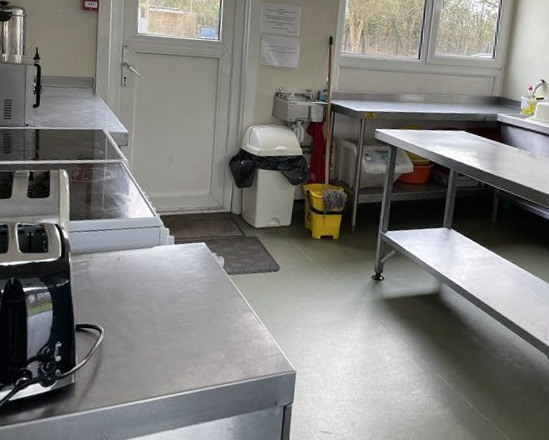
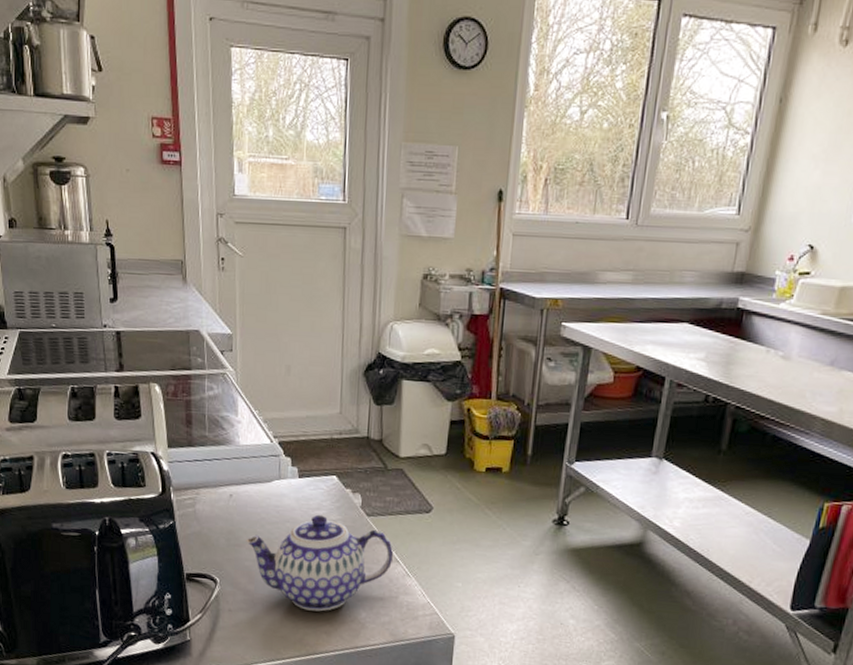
teapot: none [128,274,248,355] -> present [246,514,393,612]

